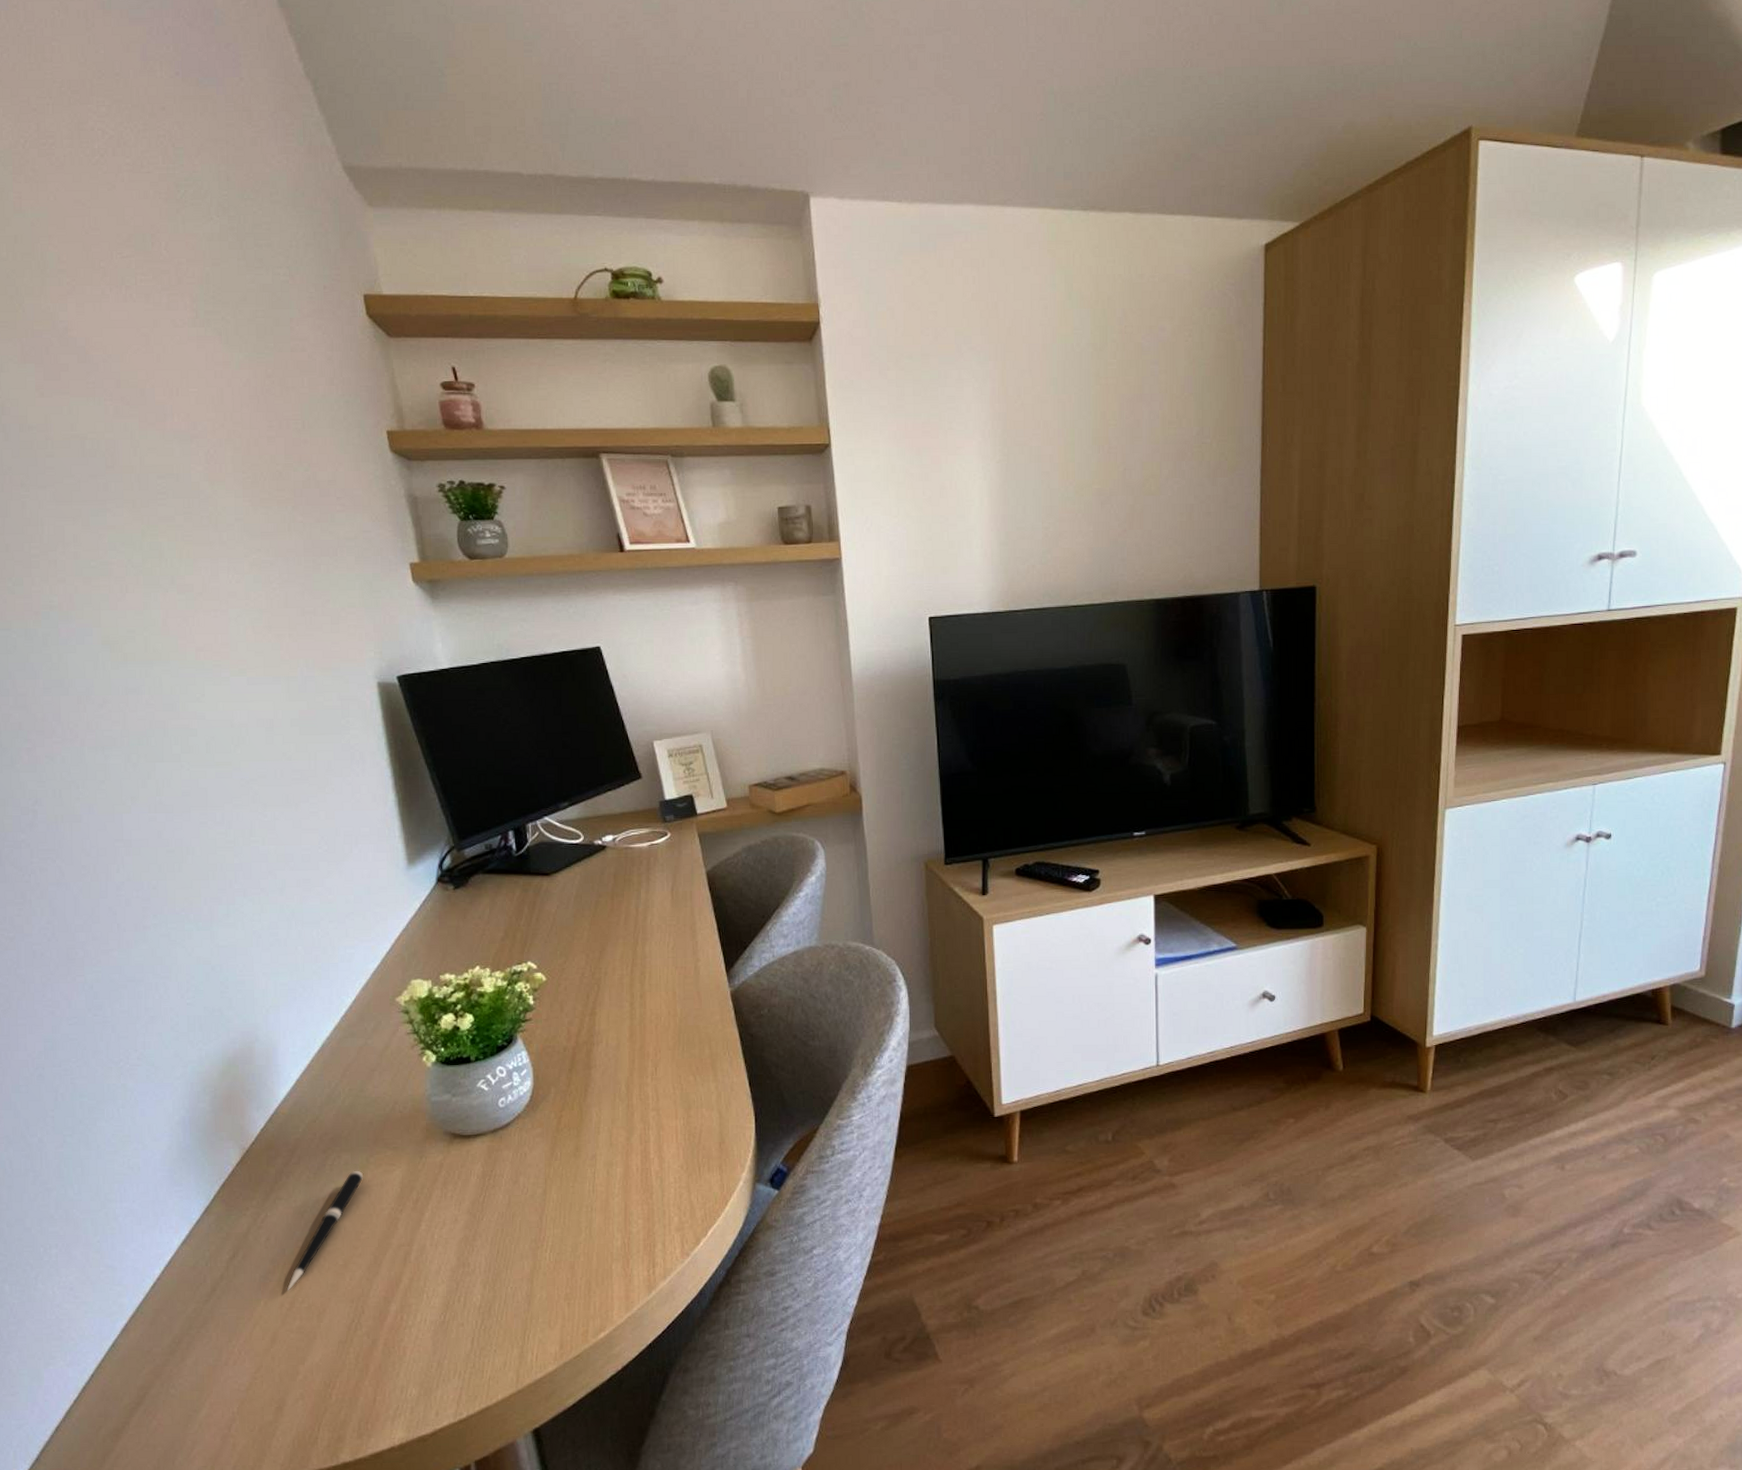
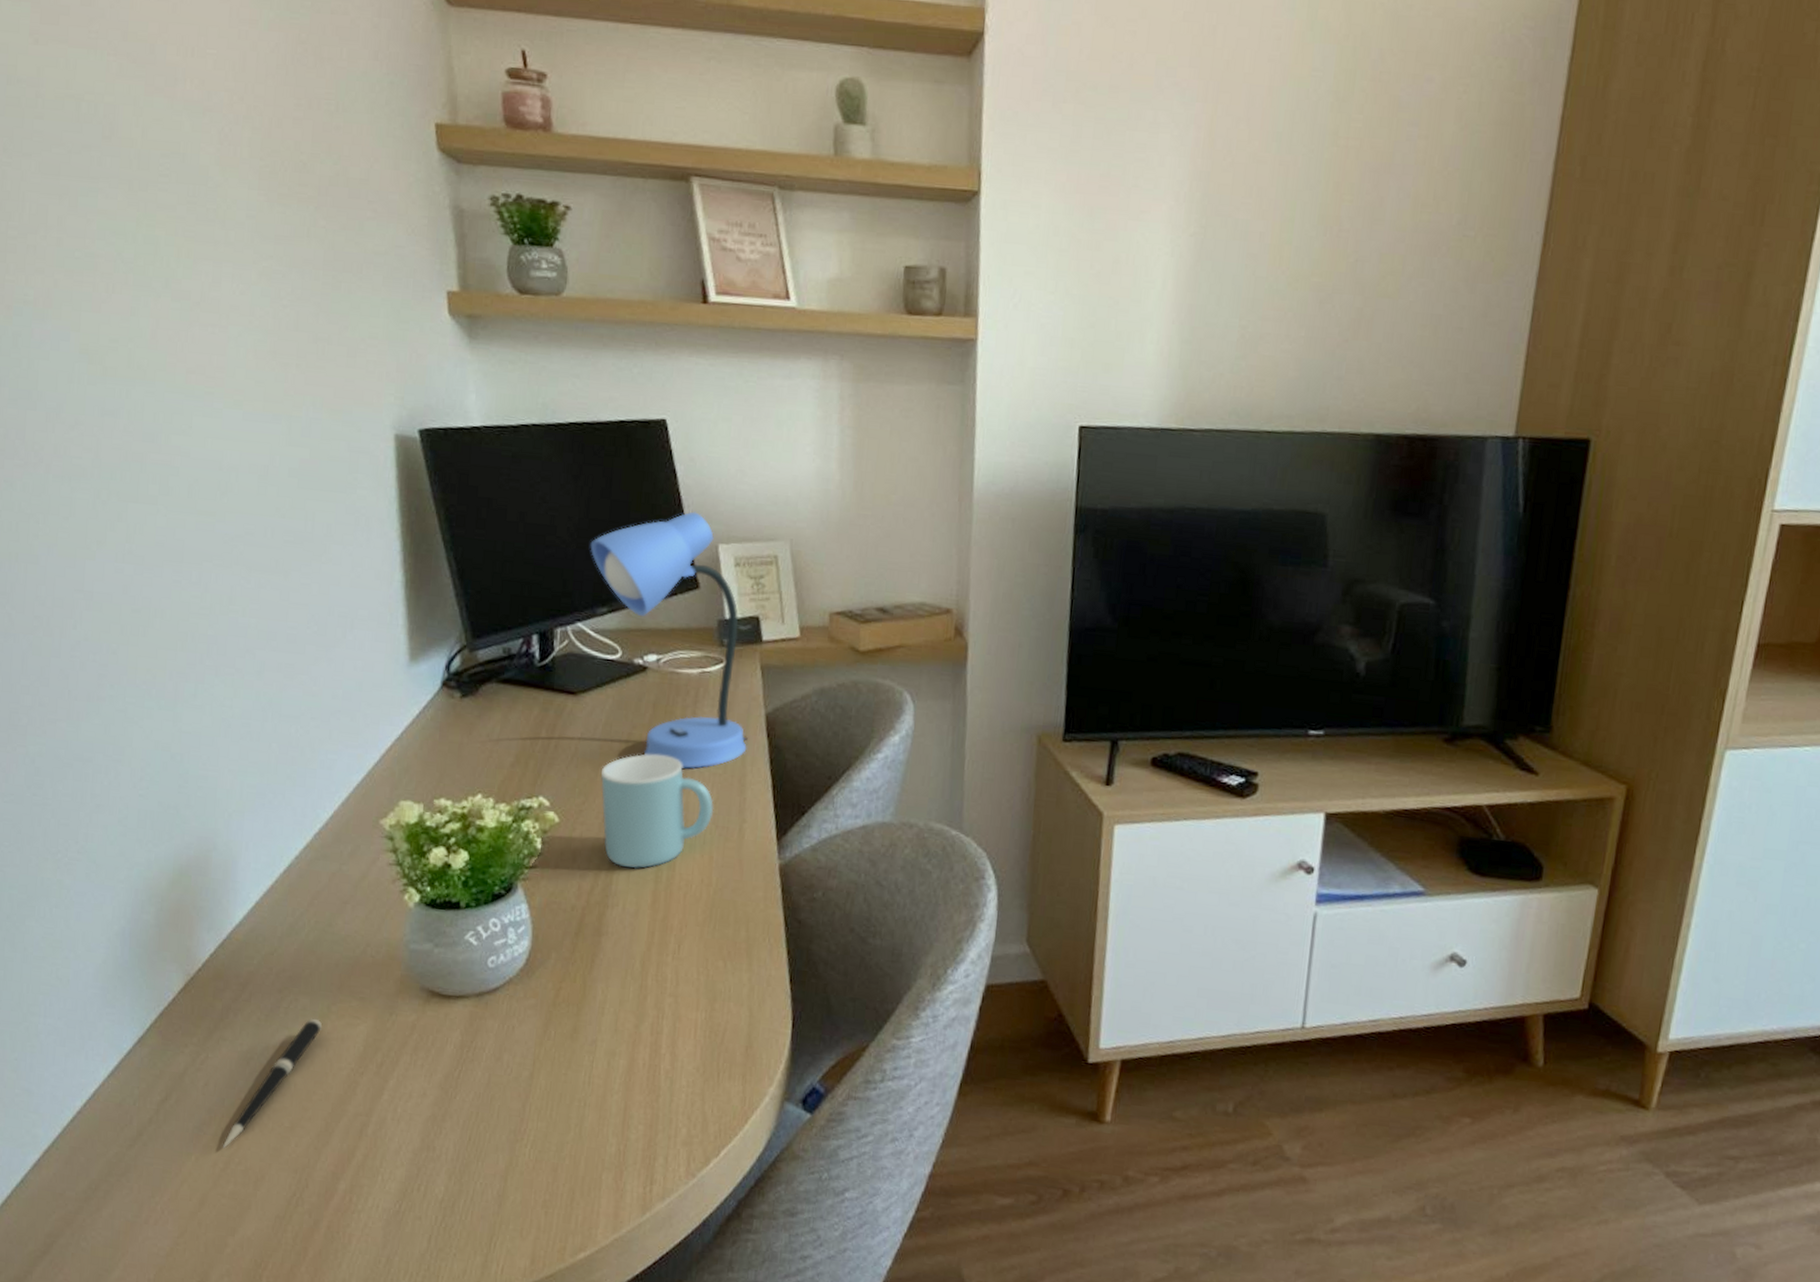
desk lamp: none [549,717,694,924] -> present [590,511,748,770]
mug: none [576,916,673,1010] -> present [600,754,714,869]

